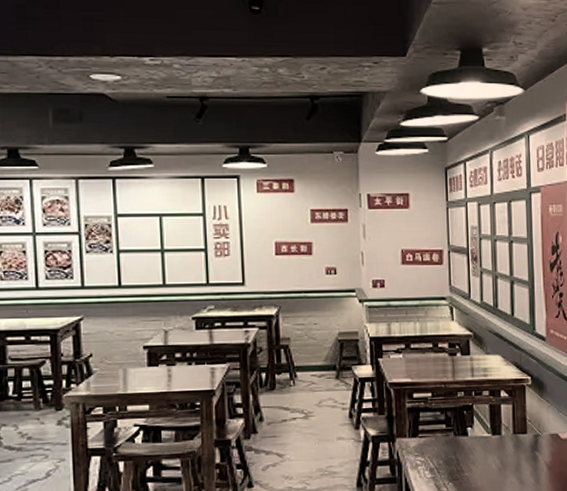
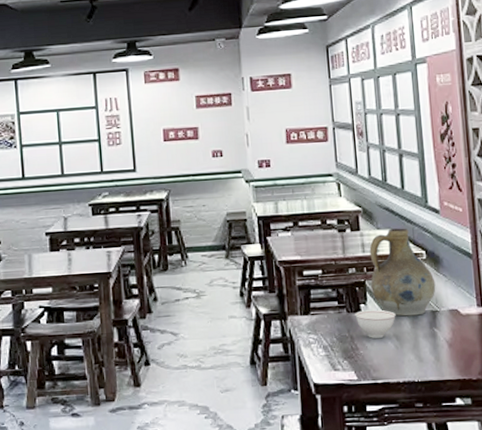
bowl: none [462,433,501,462] -> present [355,309,396,339]
ceramic jug: none [478,354,539,440] -> present [369,228,436,317]

